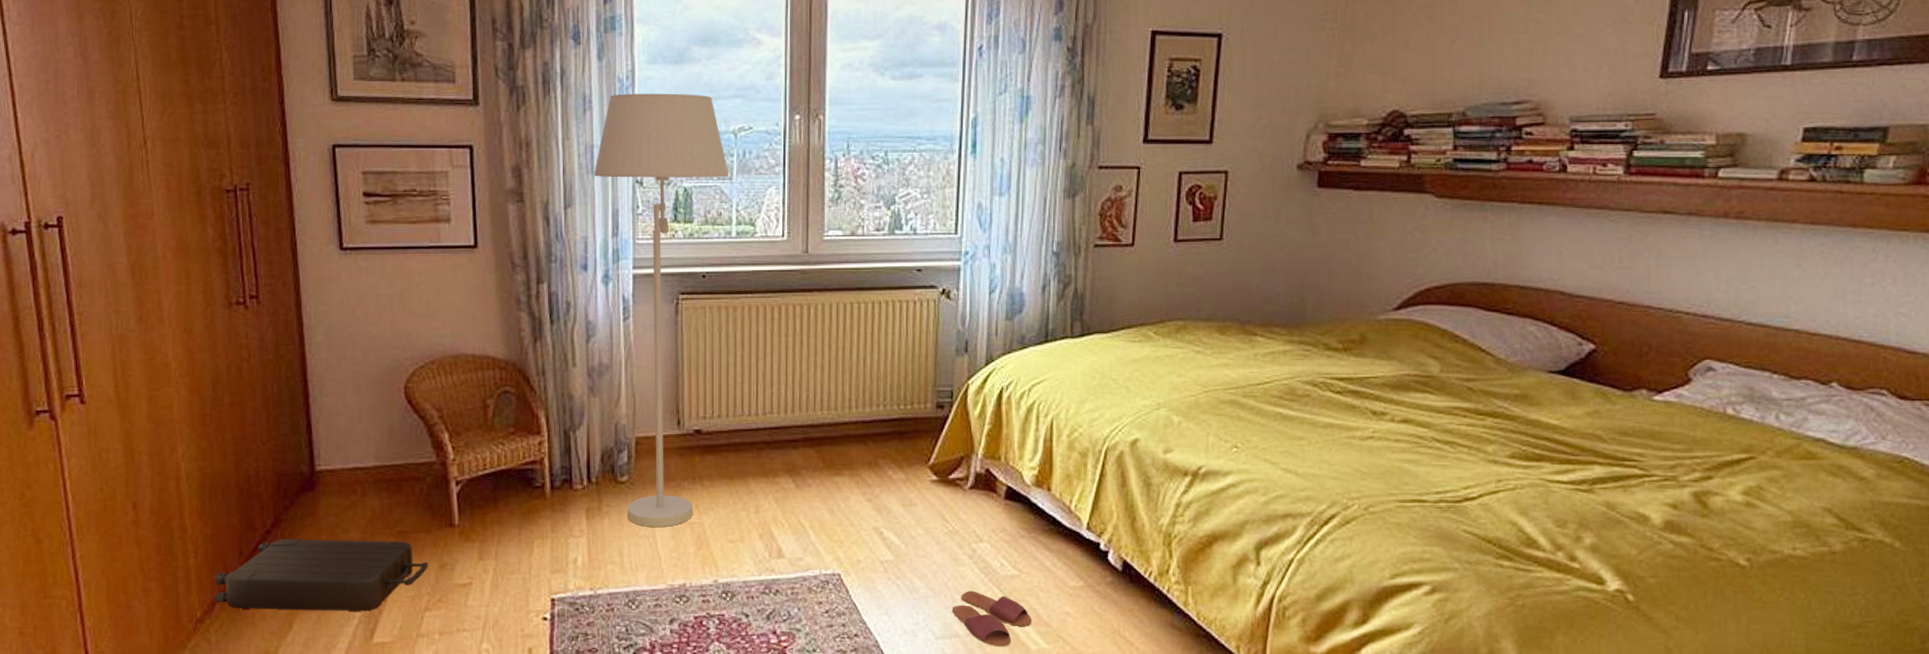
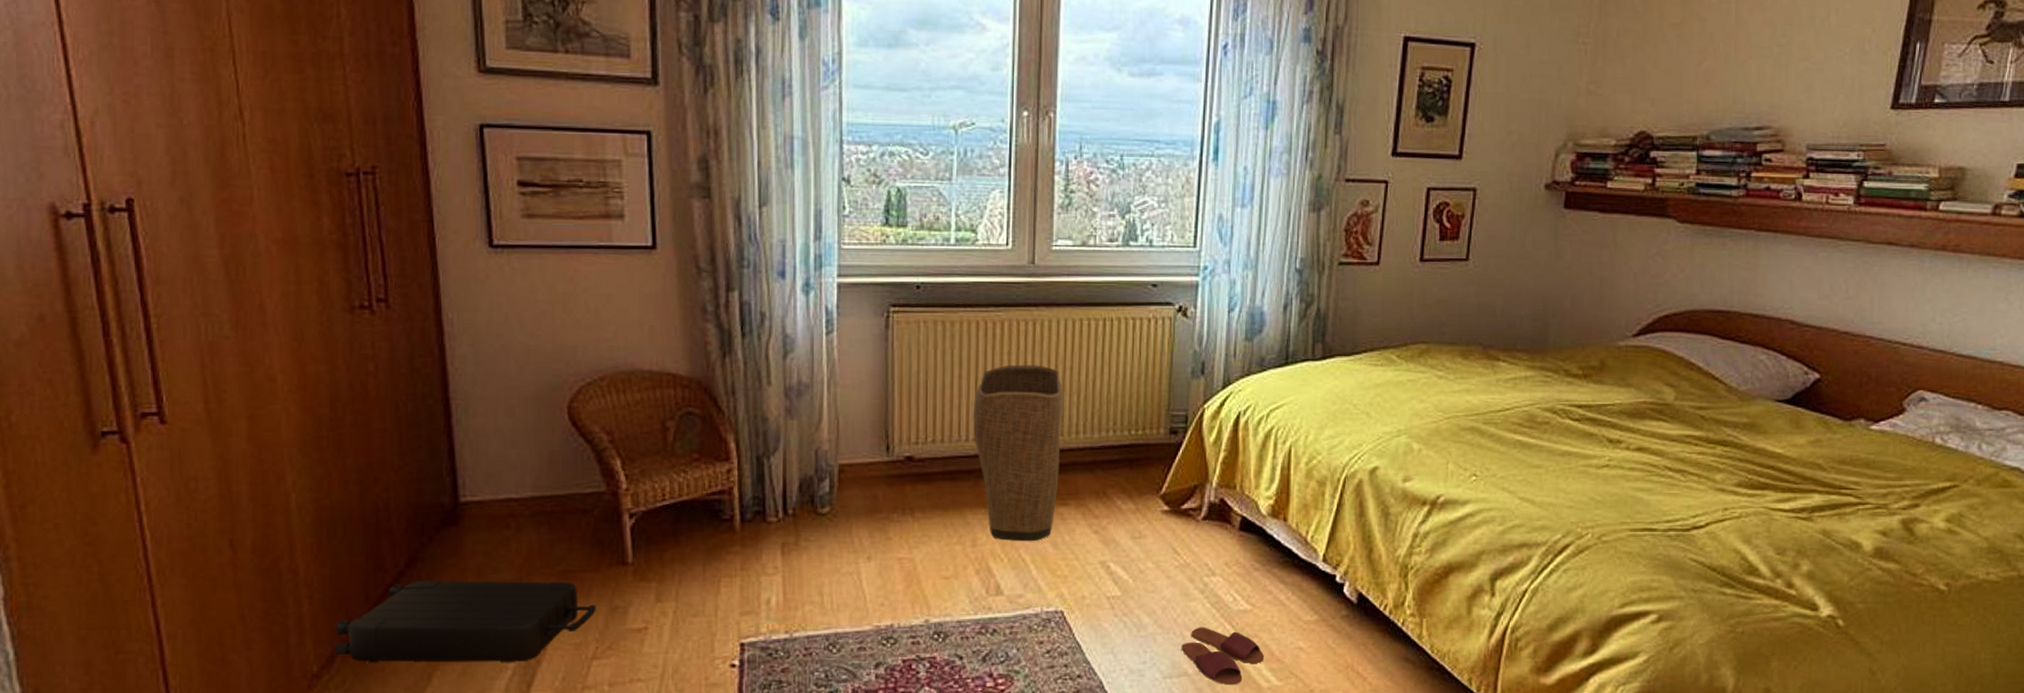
floor lamp: present [593,93,729,528] -> none [793,79,948,564]
laundry basket: none [754,345,837,509] -> present [972,364,1064,542]

